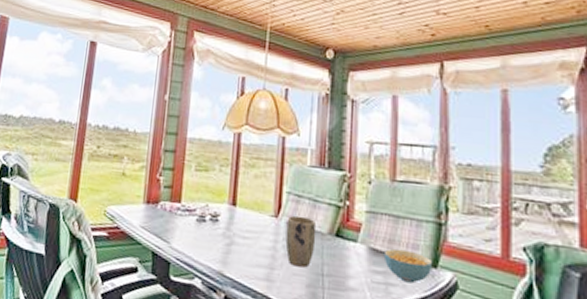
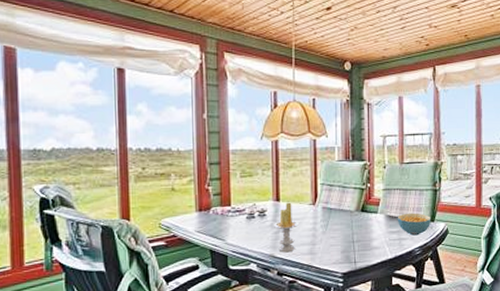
candle: none [226,209,256,273] -> present [274,202,299,253]
plant pot: present [285,215,317,268] -> none [322,200,346,239]

